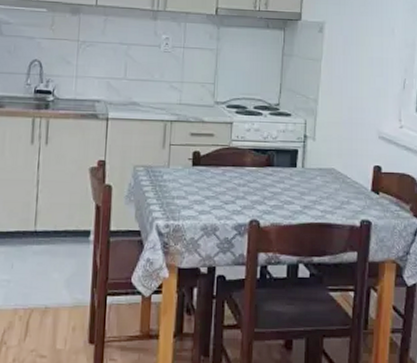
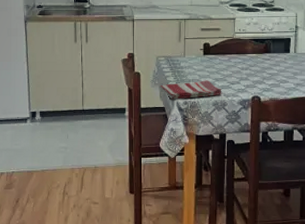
dish towel: none [135,198,213,221] -> present [160,80,222,99]

